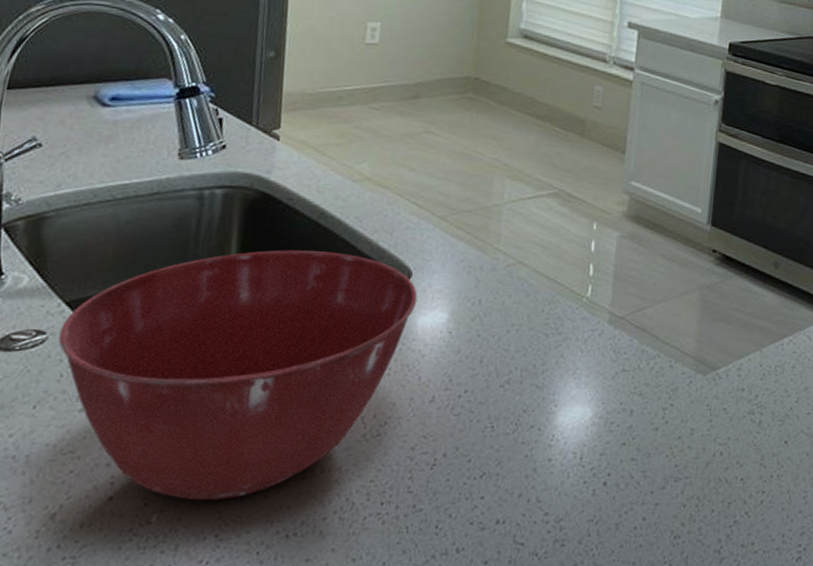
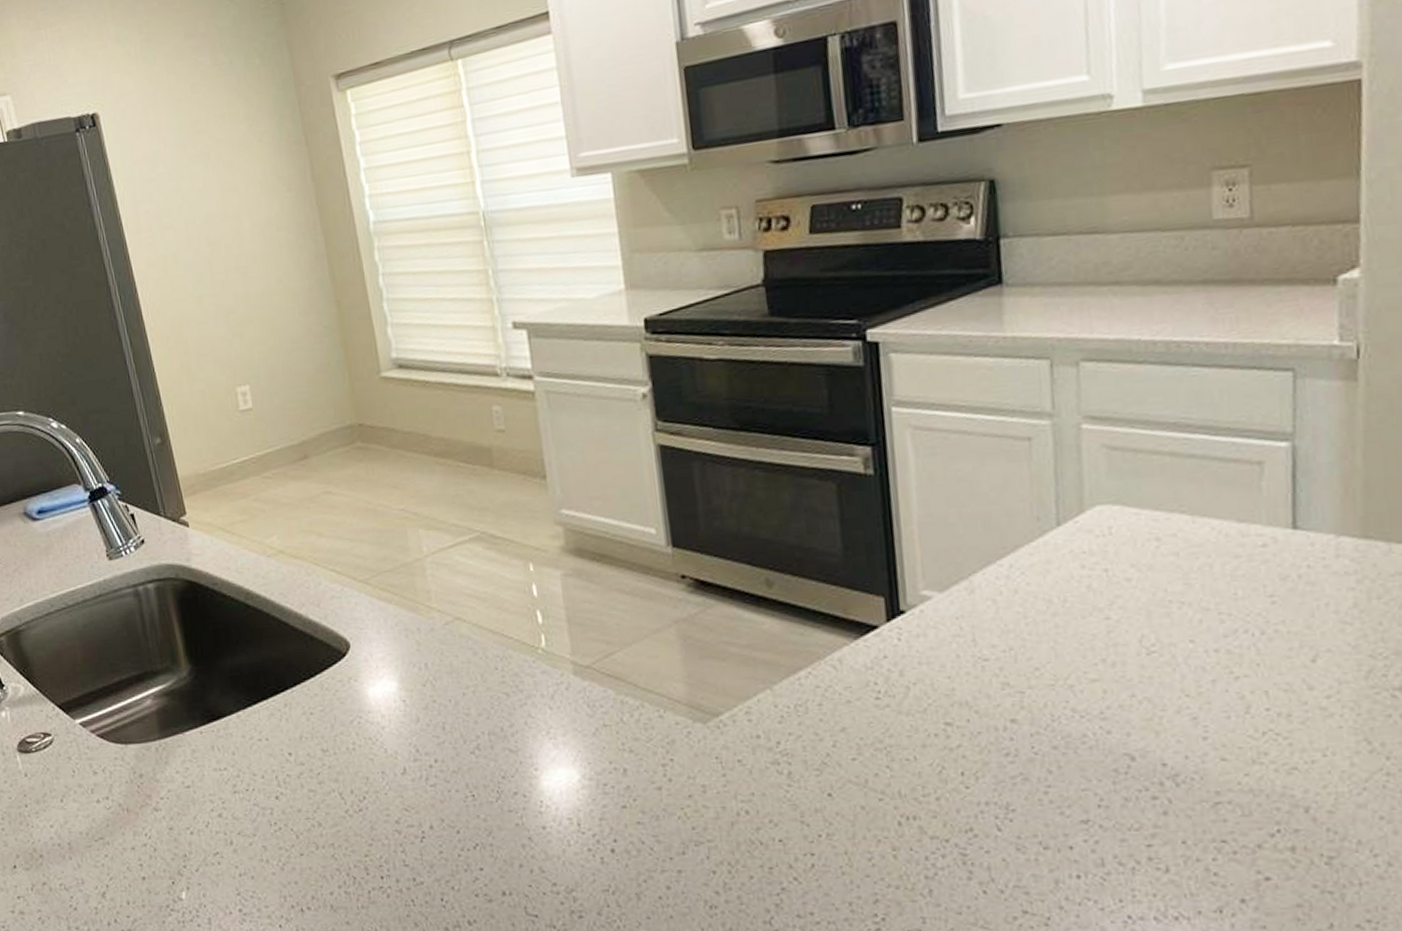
mixing bowl: present [58,250,418,500] -> none [61,631,363,878]

